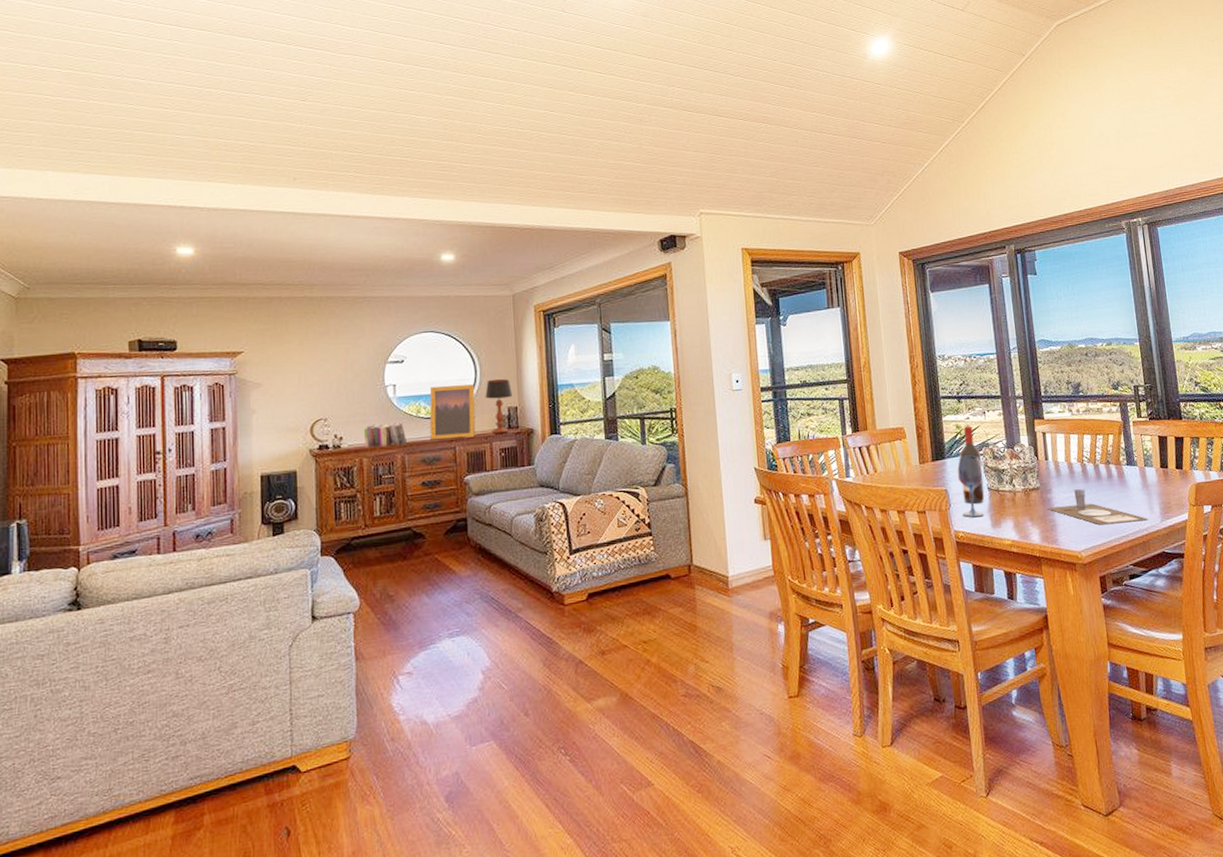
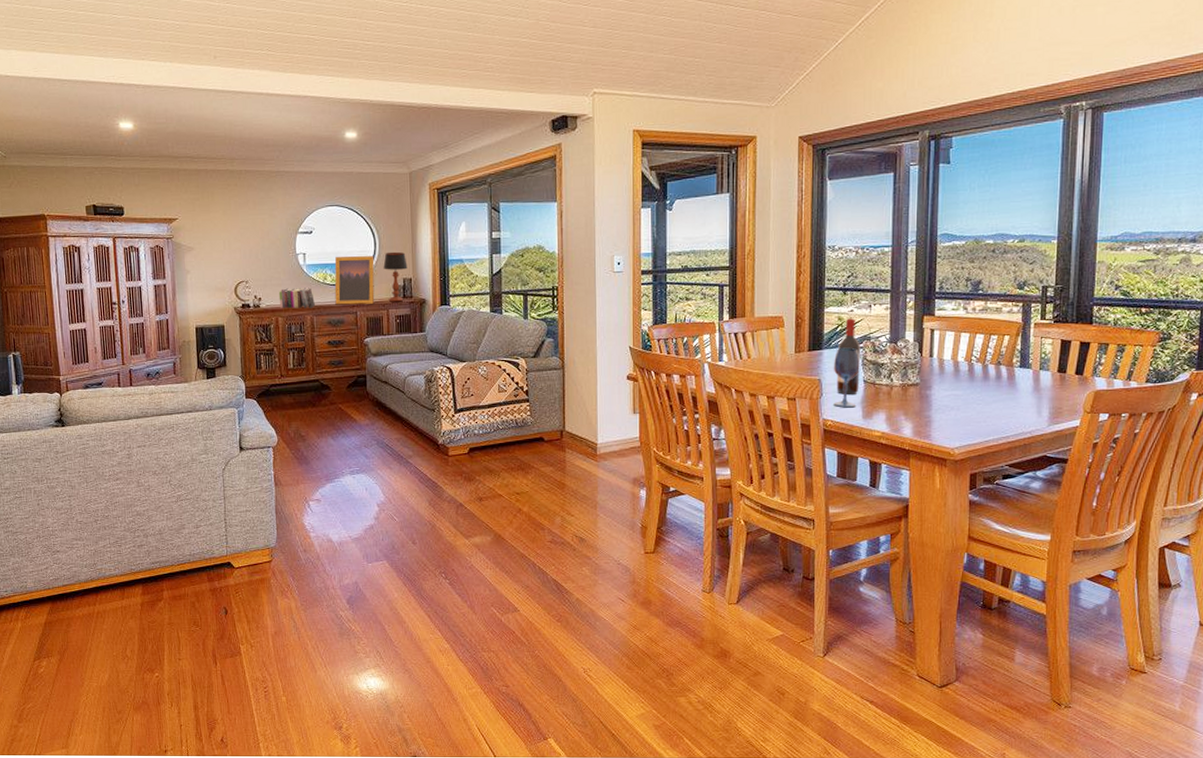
place setting: present [1046,489,1148,525] -> none [923,388,1033,424]

